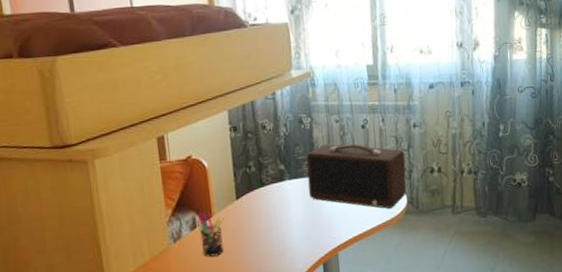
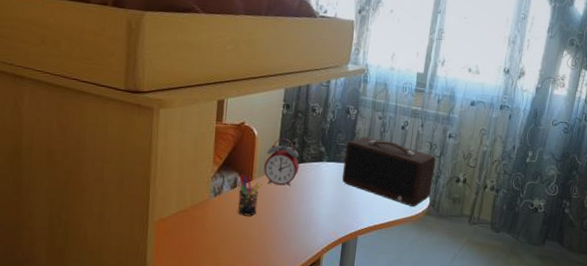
alarm clock: none [222,164,261,216] -> present [264,138,299,186]

